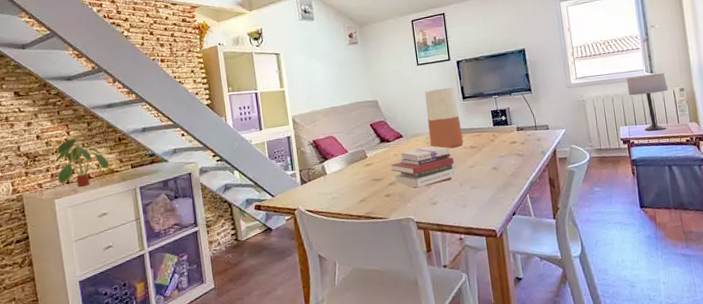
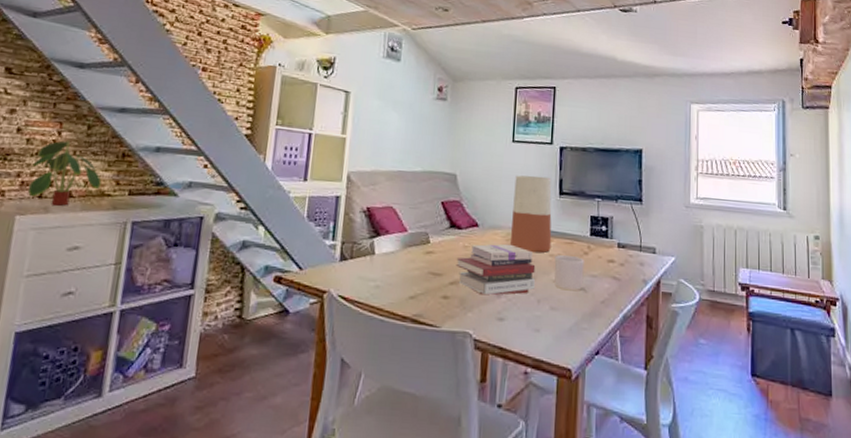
mug: none [468,144,494,172] -> present [554,255,584,292]
table lamp: present [626,73,669,132] -> none [755,209,802,283]

